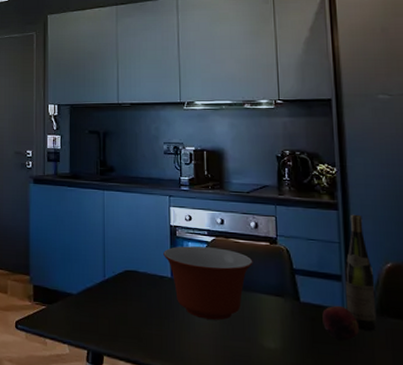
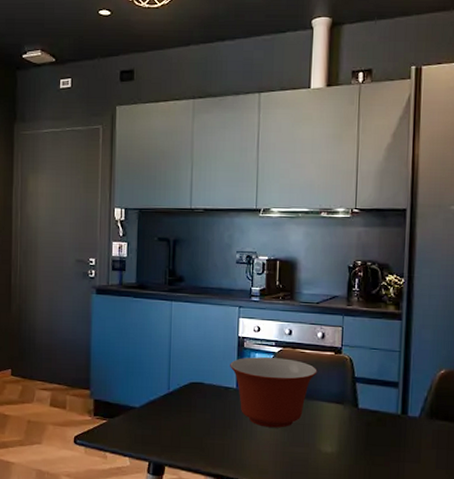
fruit: present [322,305,359,342] -> none [377,410,409,444]
wine bottle: present [344,214,377,331] -> none [400,324,429,433]

